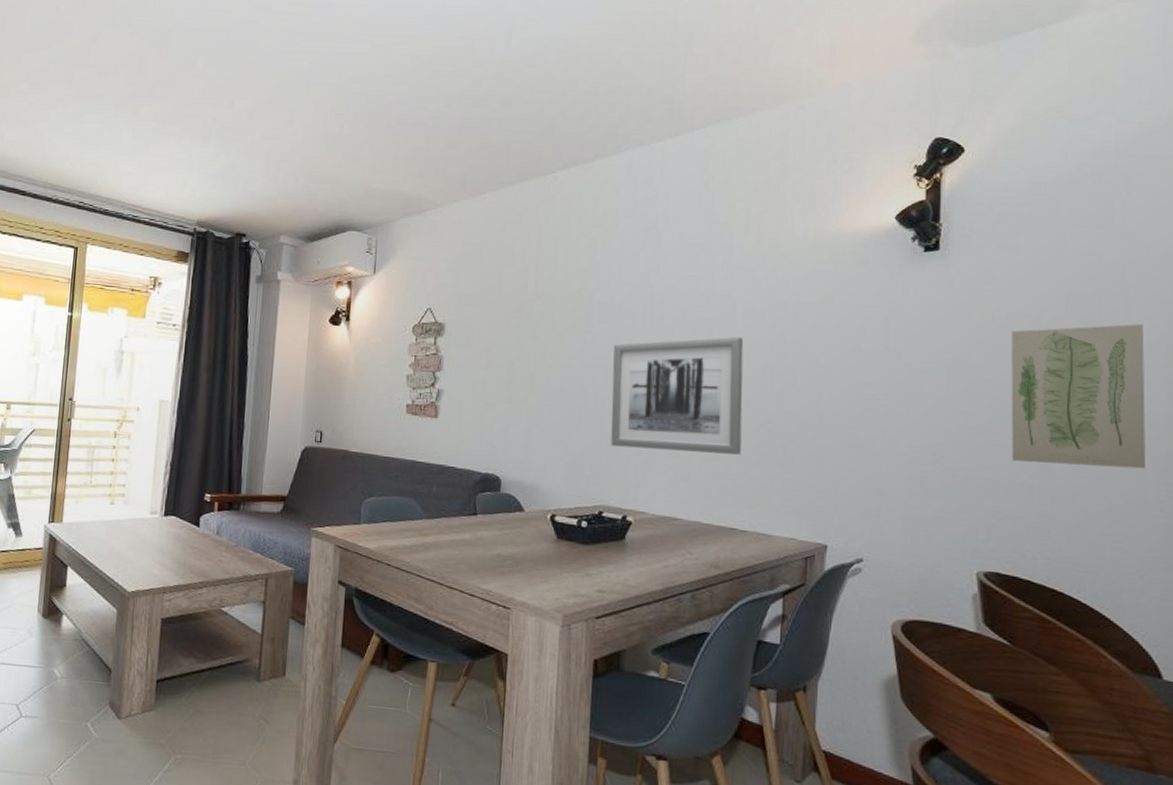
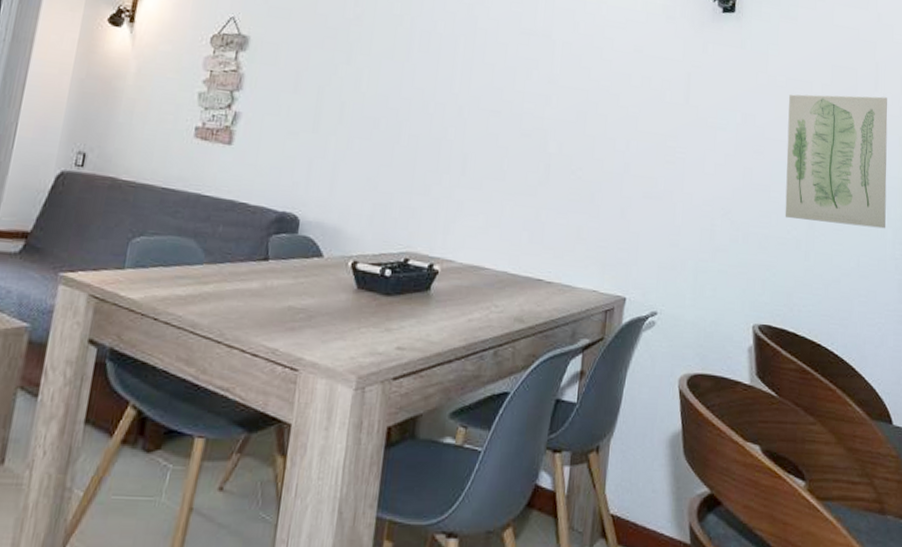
wall art: present [611,336,744,455] -> none [422,76,561,202]

